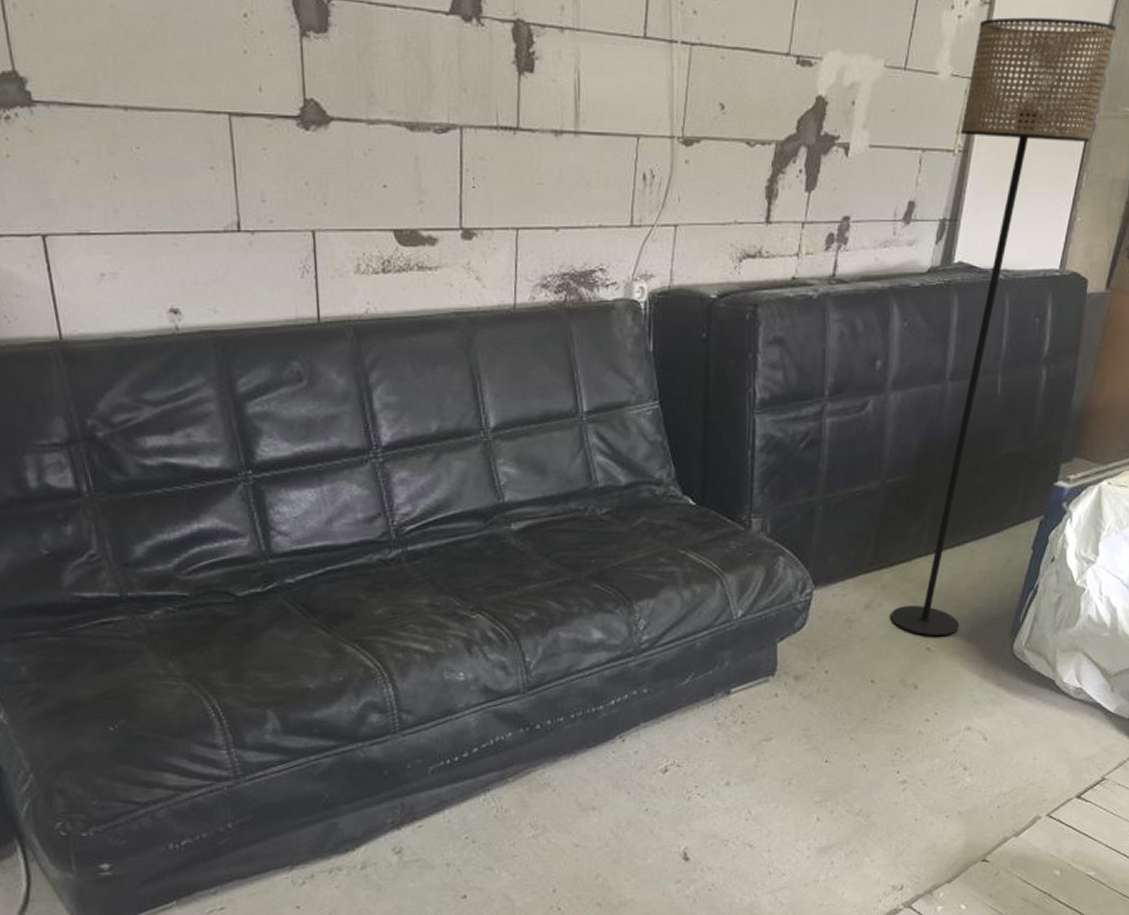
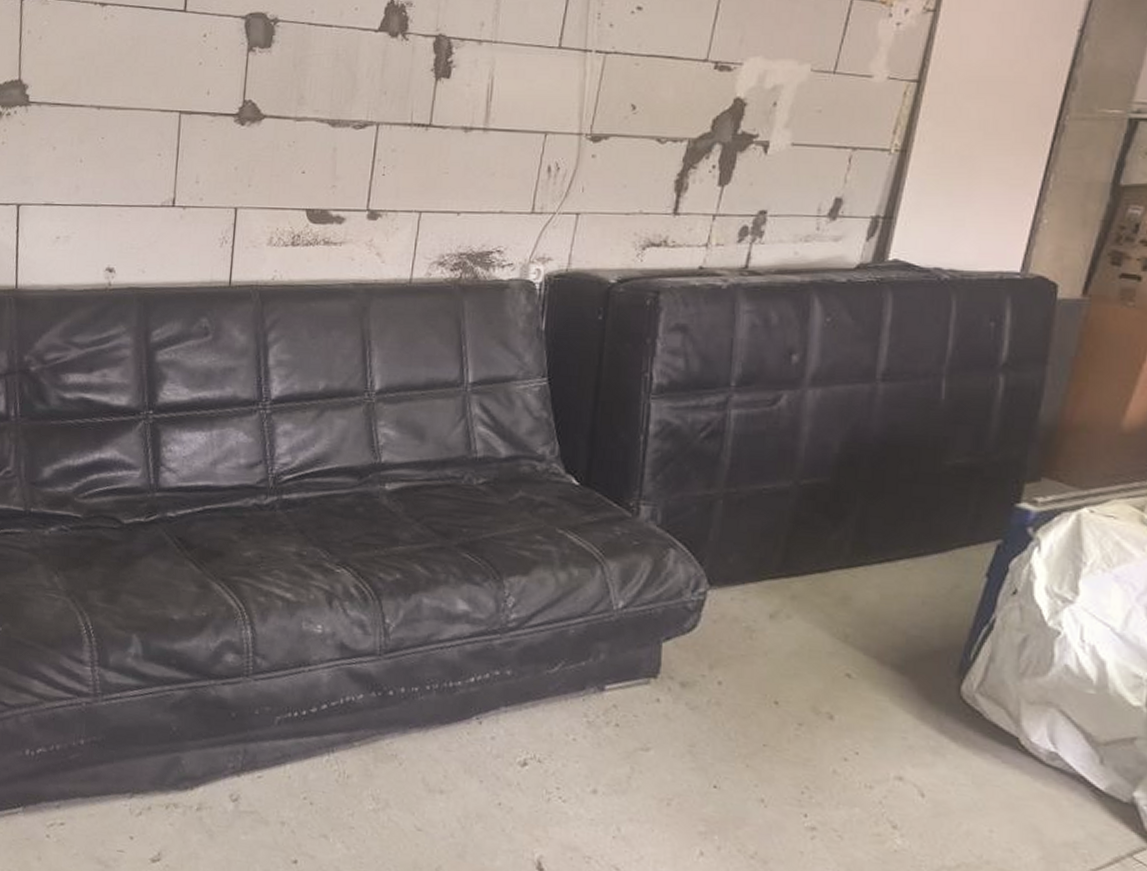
floor lamp: present [890,17,1116,637] -> none [801,23,1090,664]

